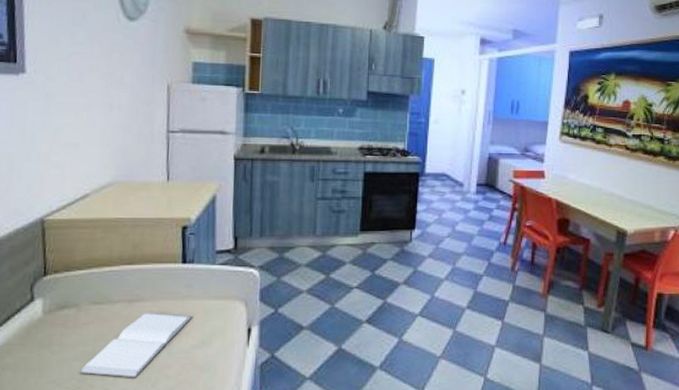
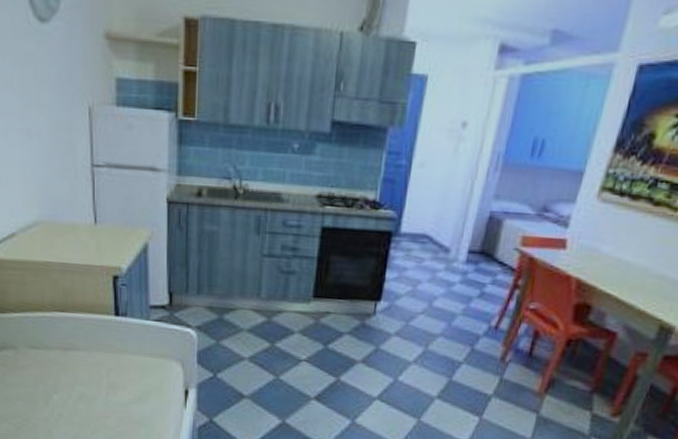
book: present [80,312,192,378] -> none [24,362,127,424]

